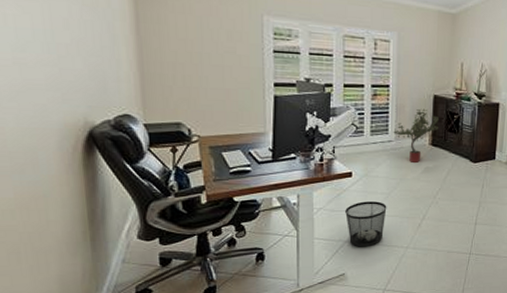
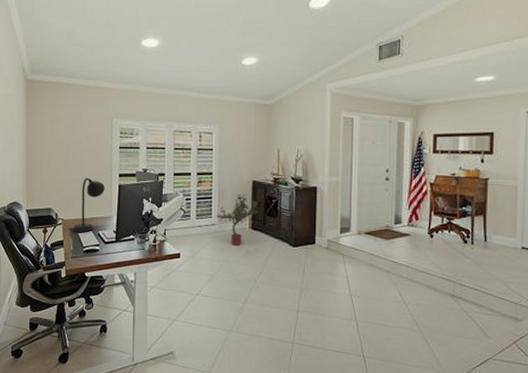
desk lamp: none [213,86,256,152] -> present [72,177,105,233]
waste bin: present [345,201,387,247] -> none [174,282,211,327]

